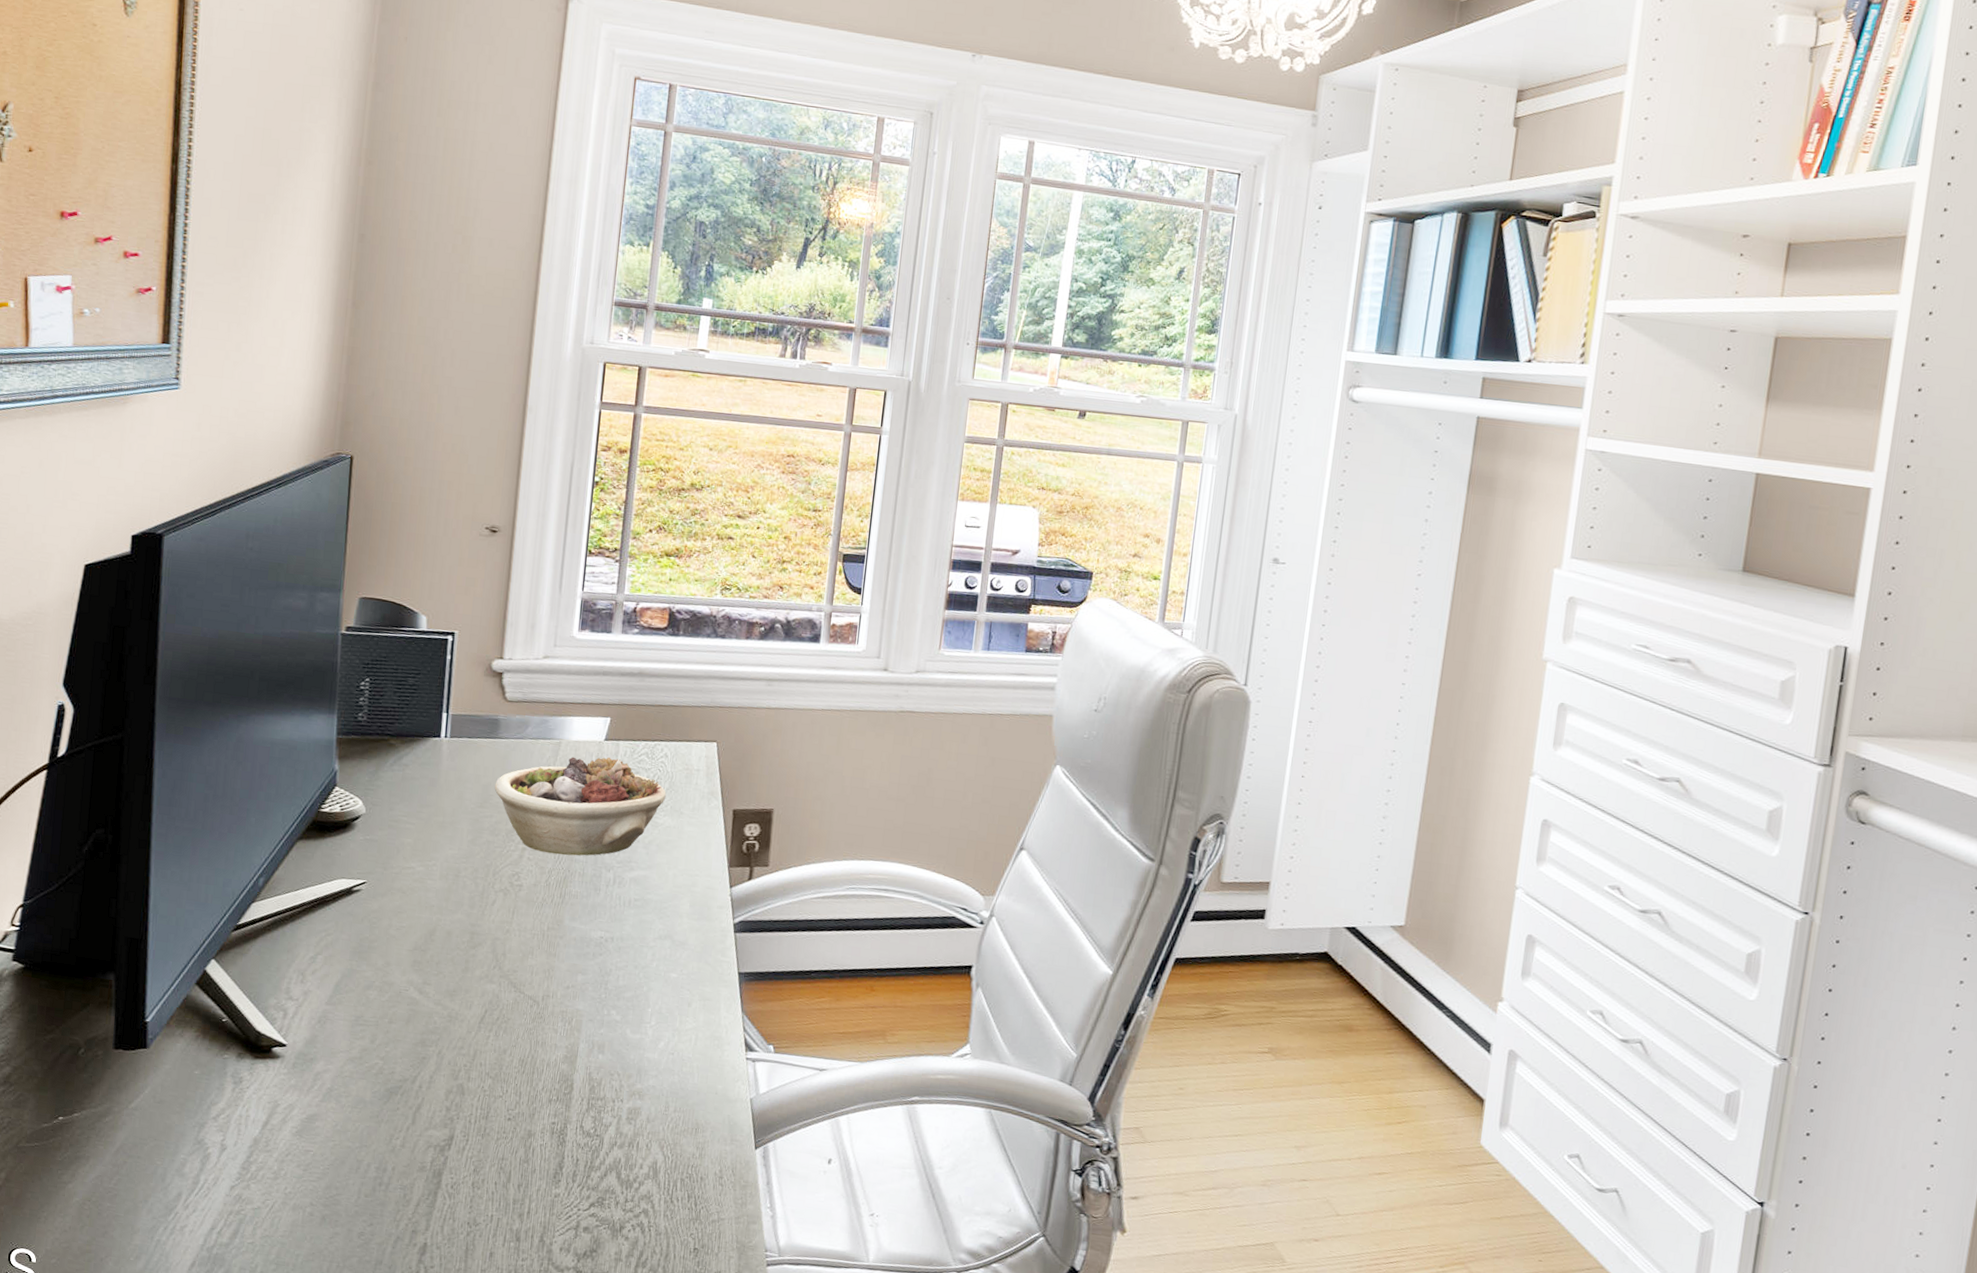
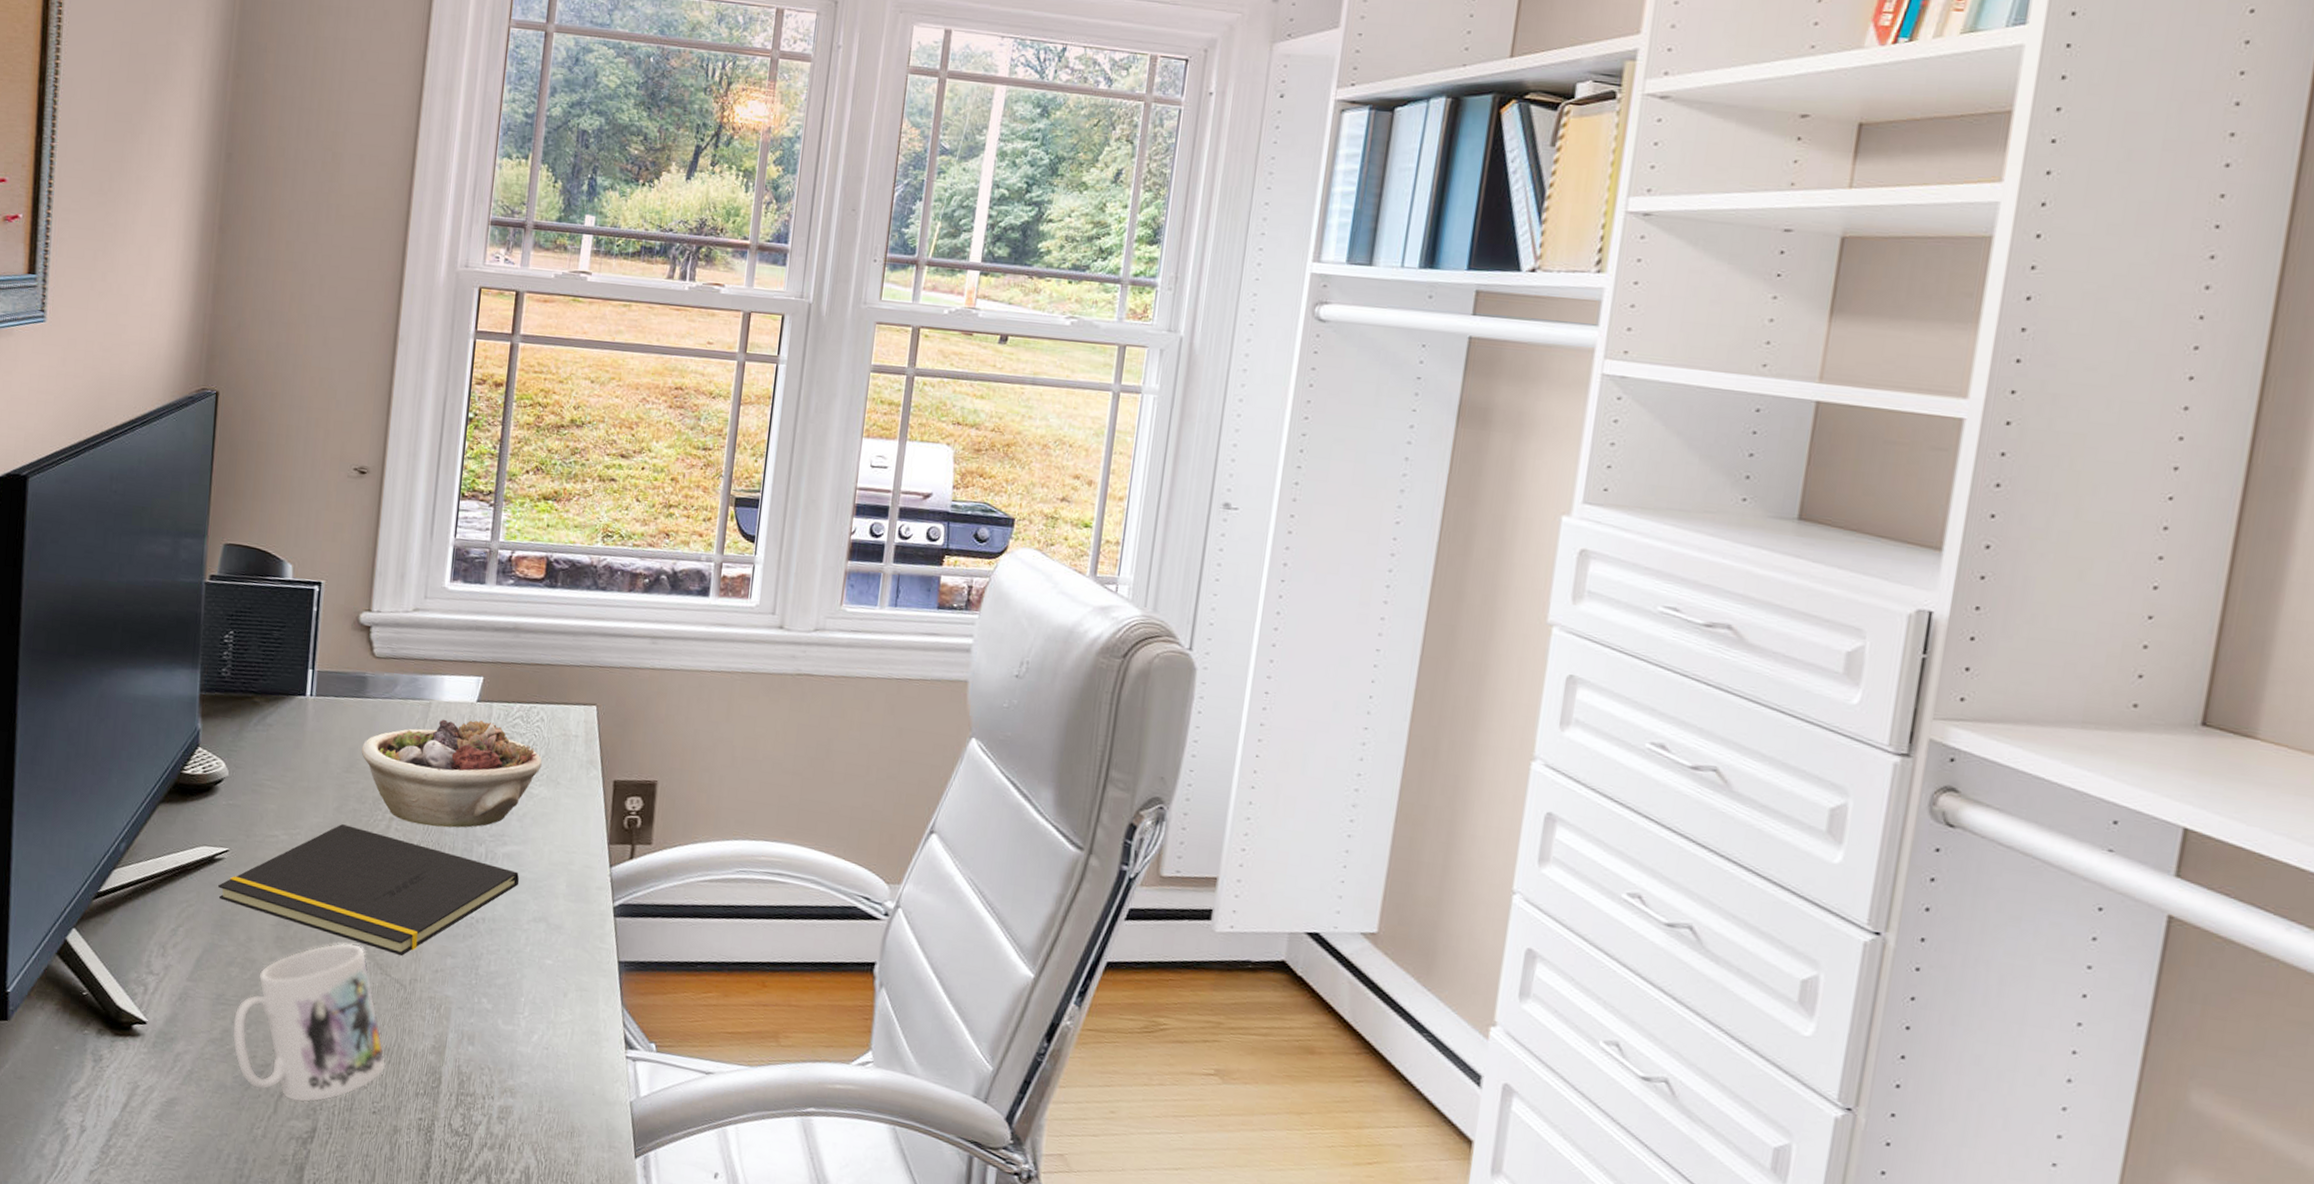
notepad: none [356,855,646,974] -> present [218,824,520,956]
mug: none [371,965,520,1113] -> present [232,943,386,1102]

